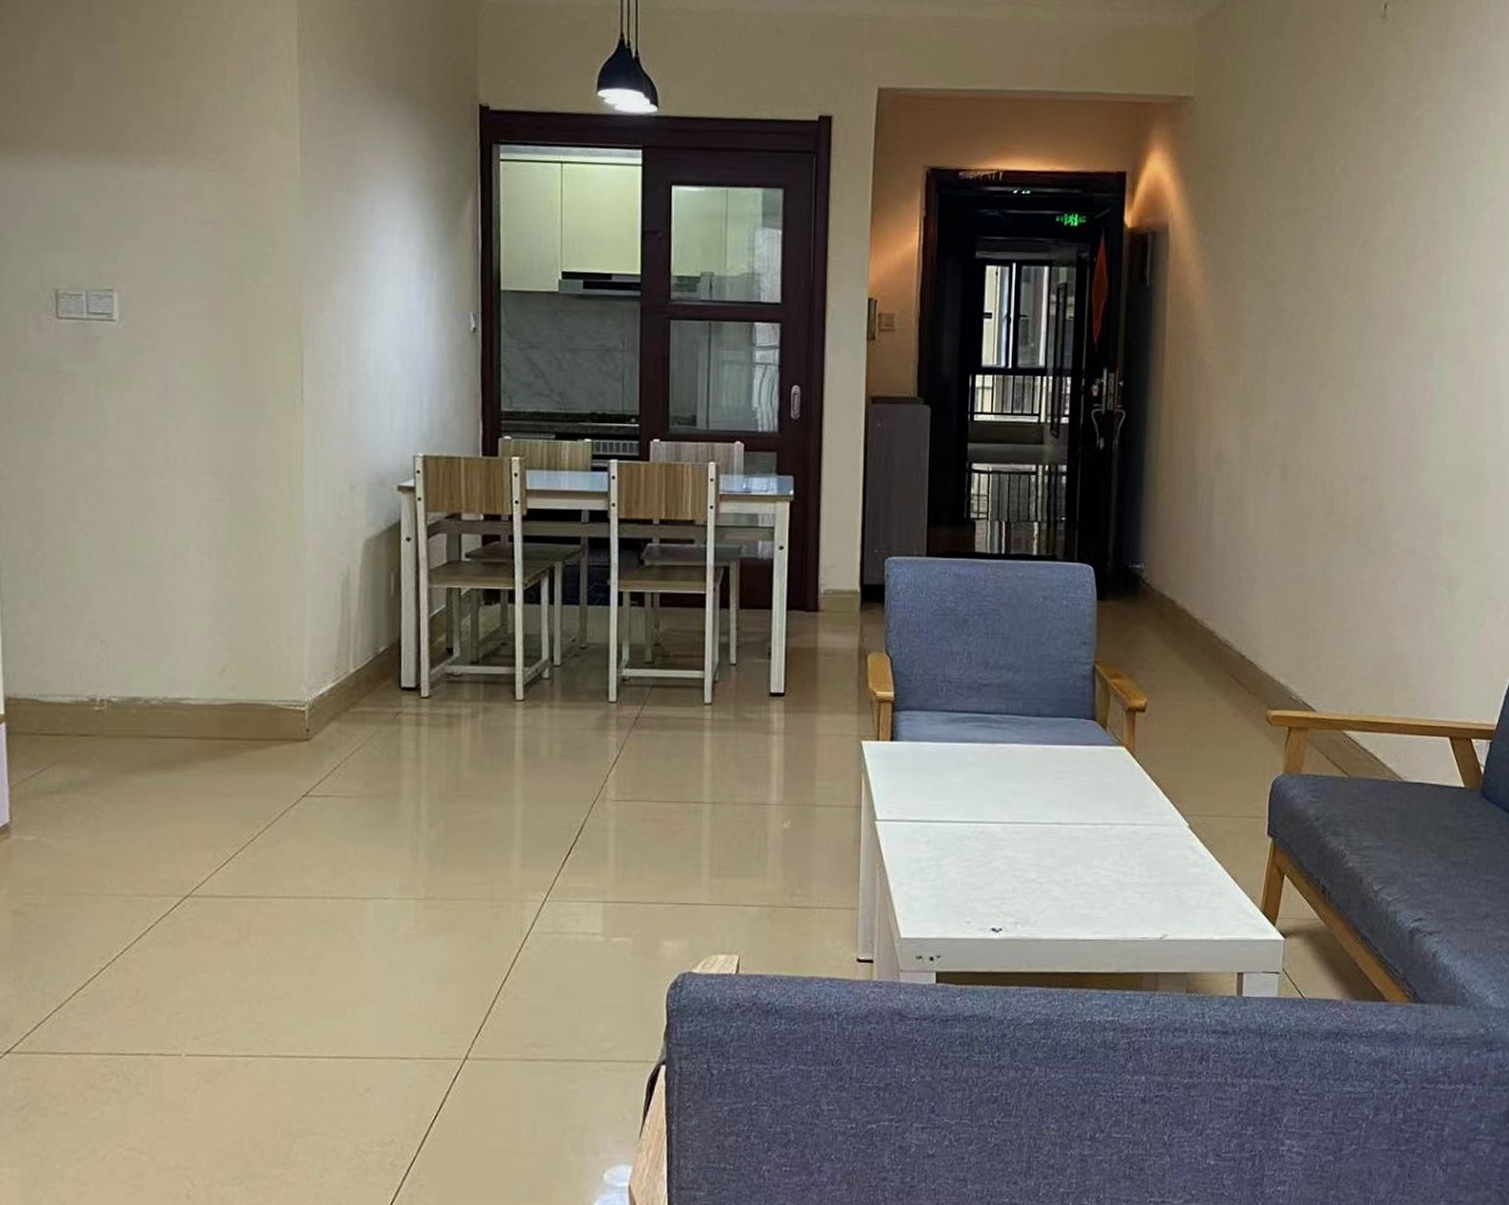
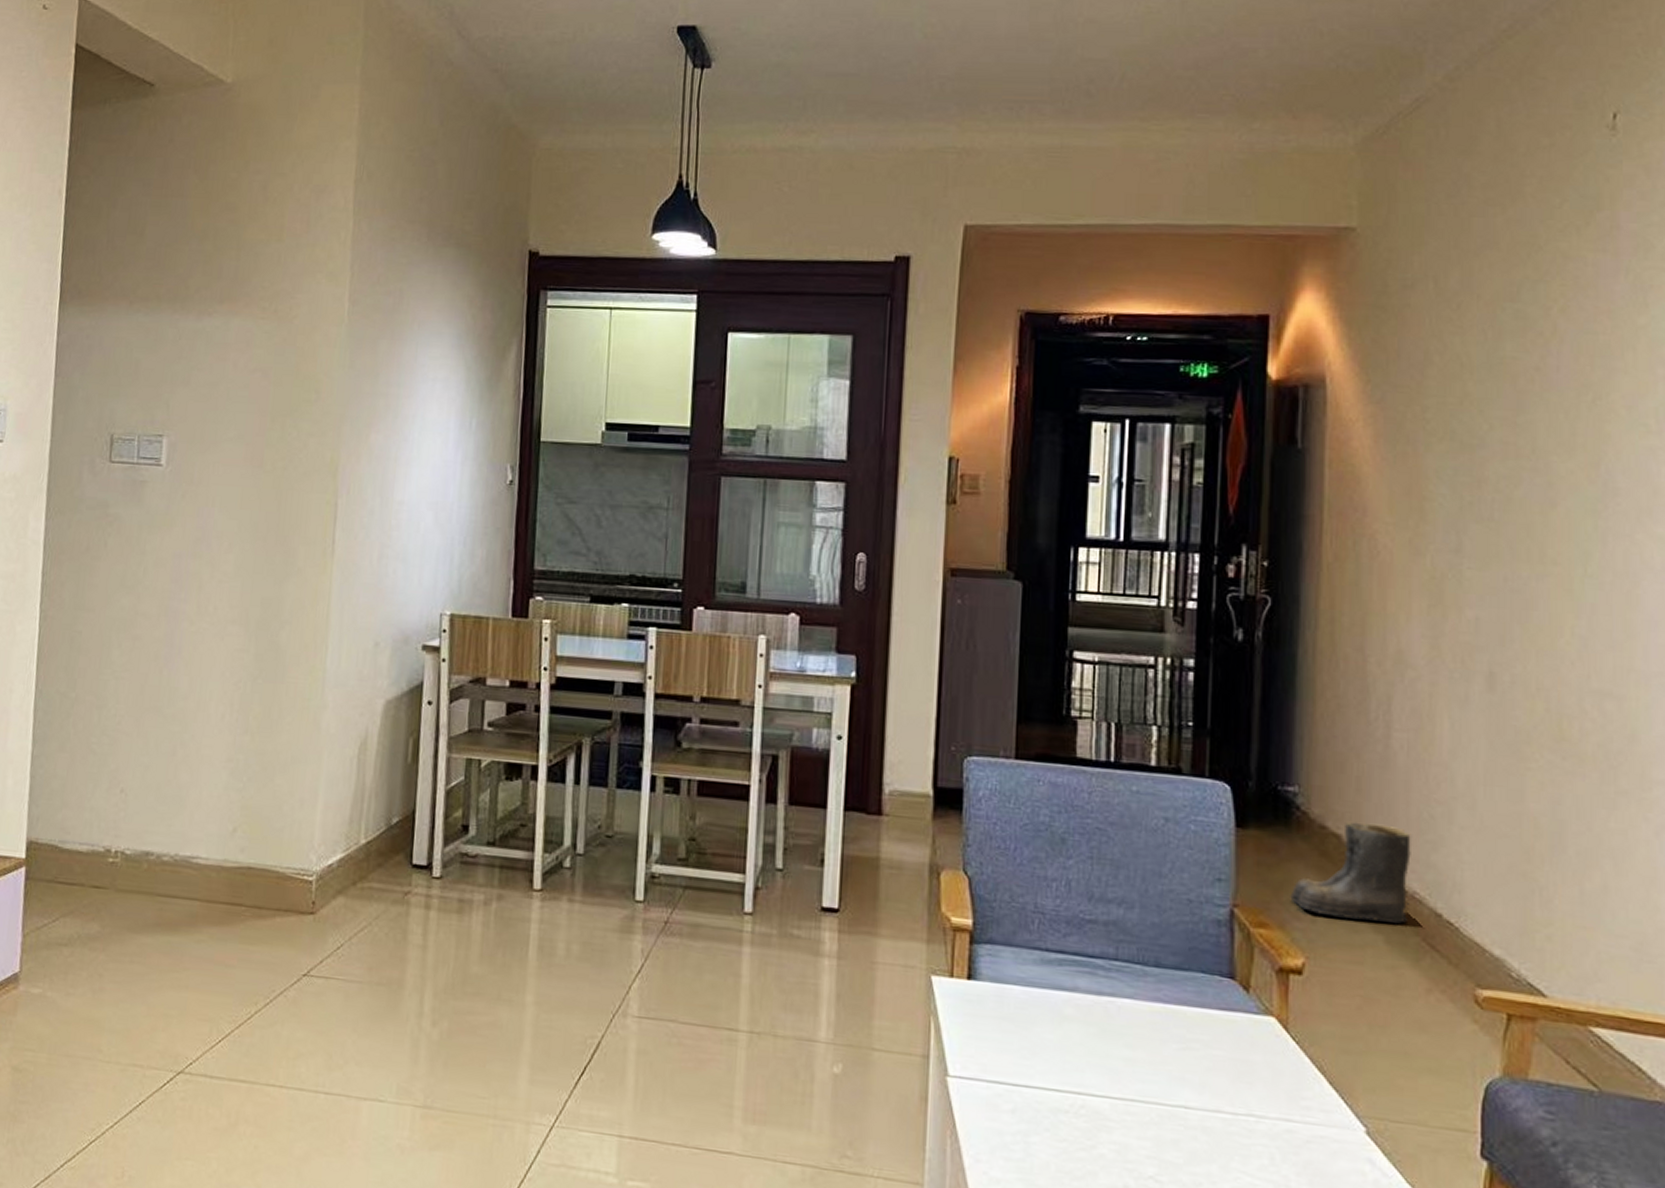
boots: none [1137,589,1225,667] -> present [1290,821,1411,925]

